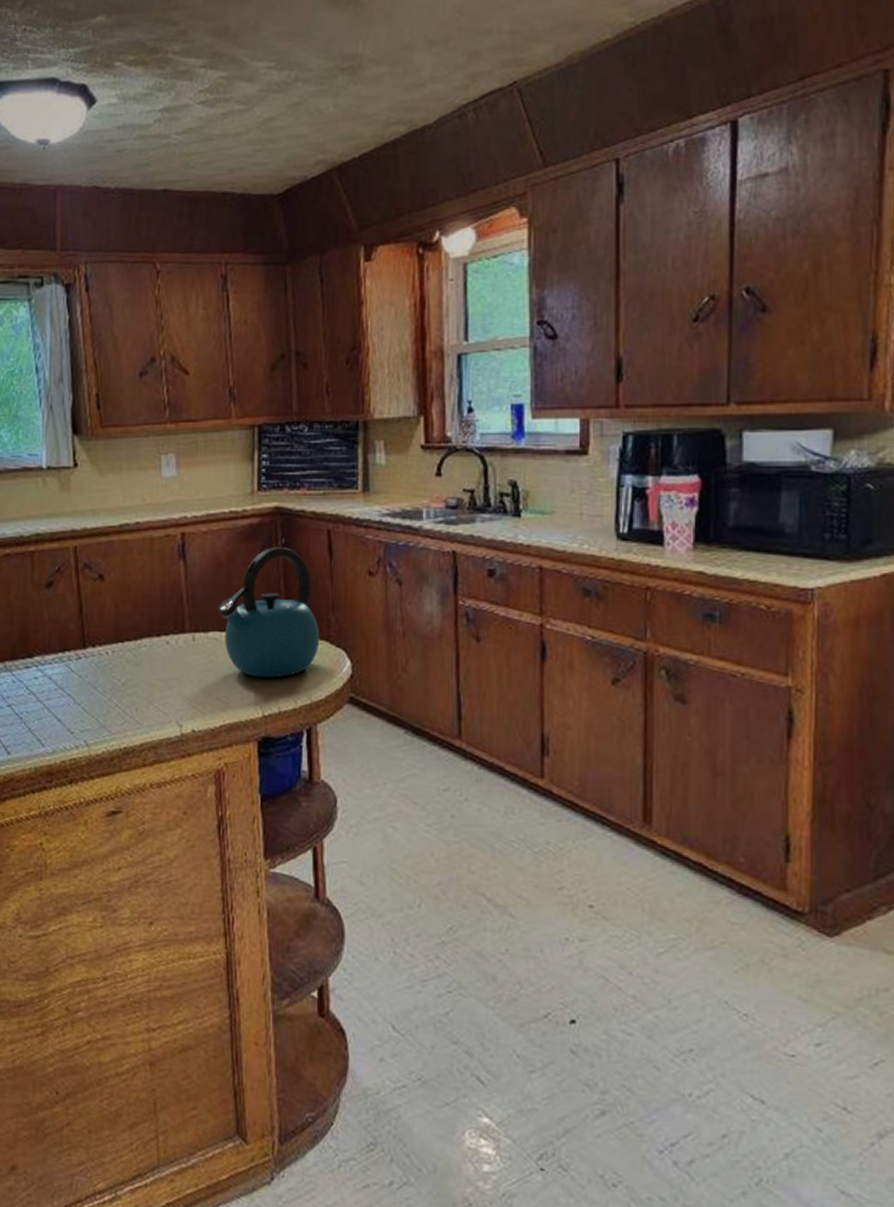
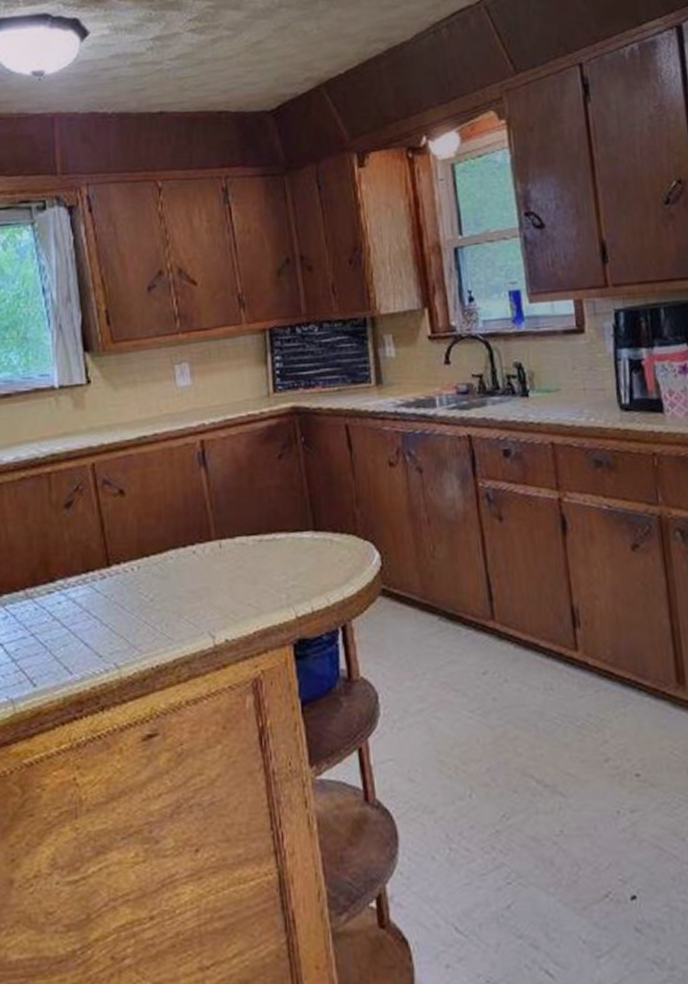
kettle: present [218,547,320,678] -> none [242,446,347,579]

